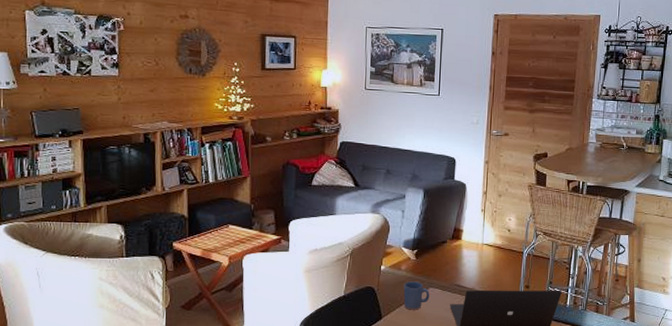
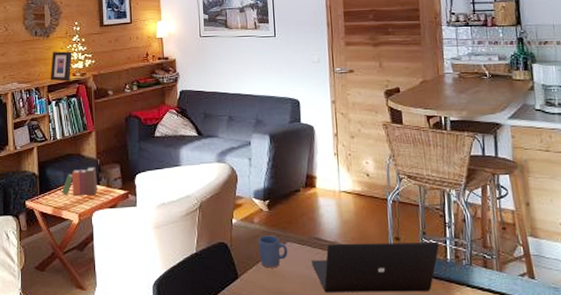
picture frame: none [204,92,230,124] -> present [50,51,72,81]
books: none [211,211,250,239] -> present [61,167,97,195]

